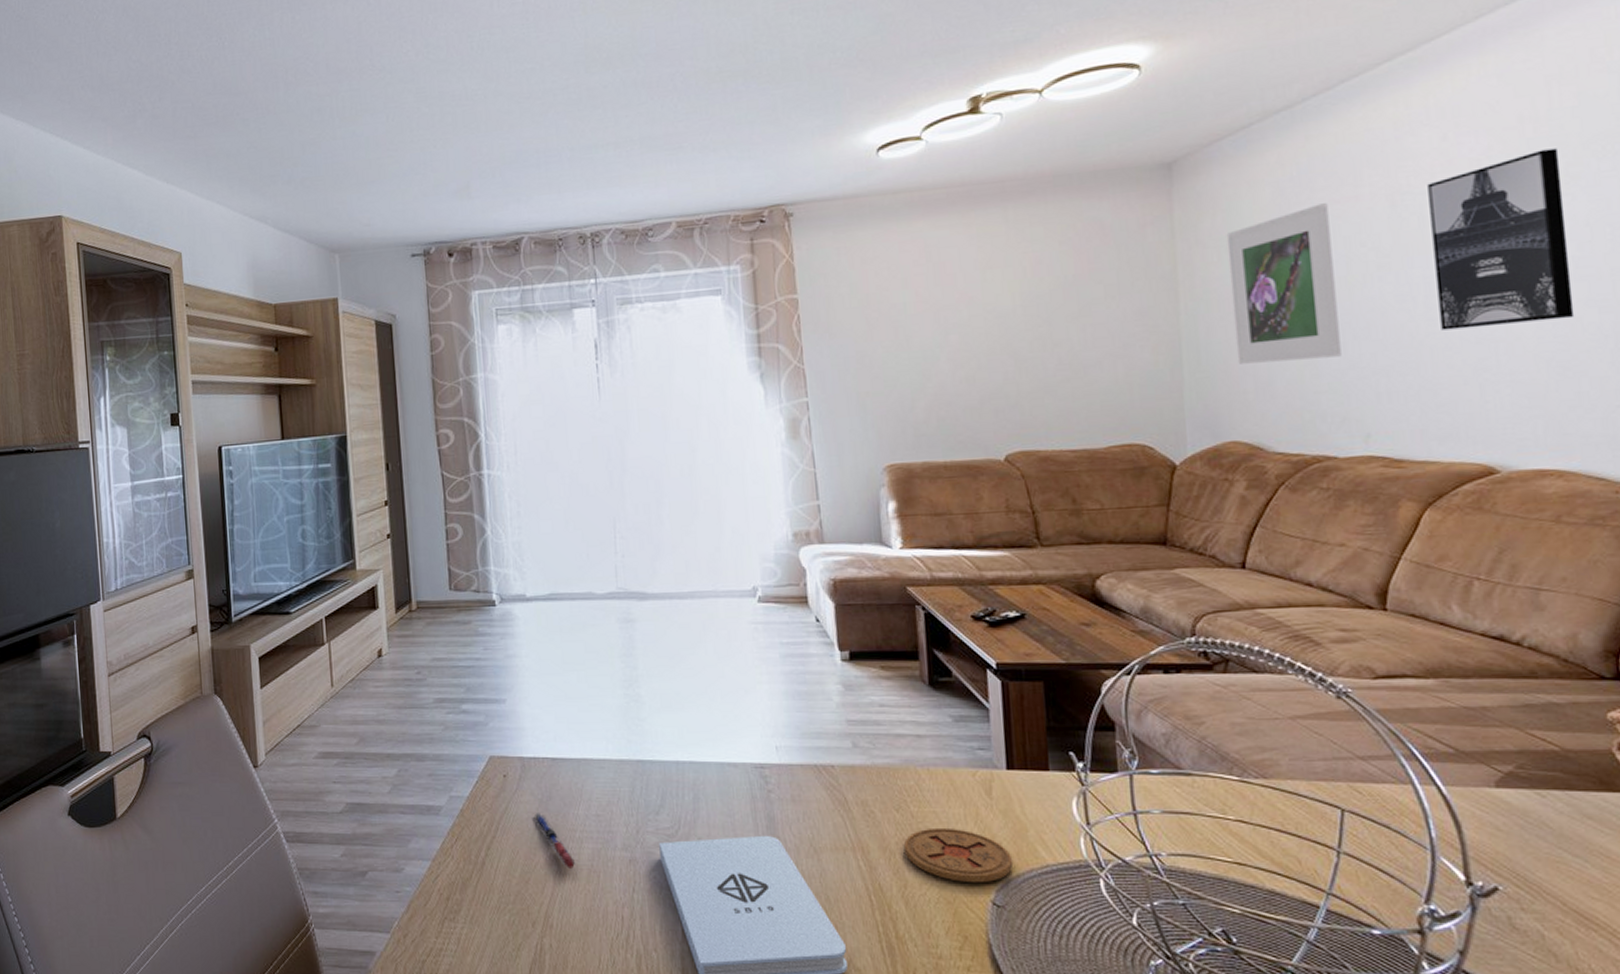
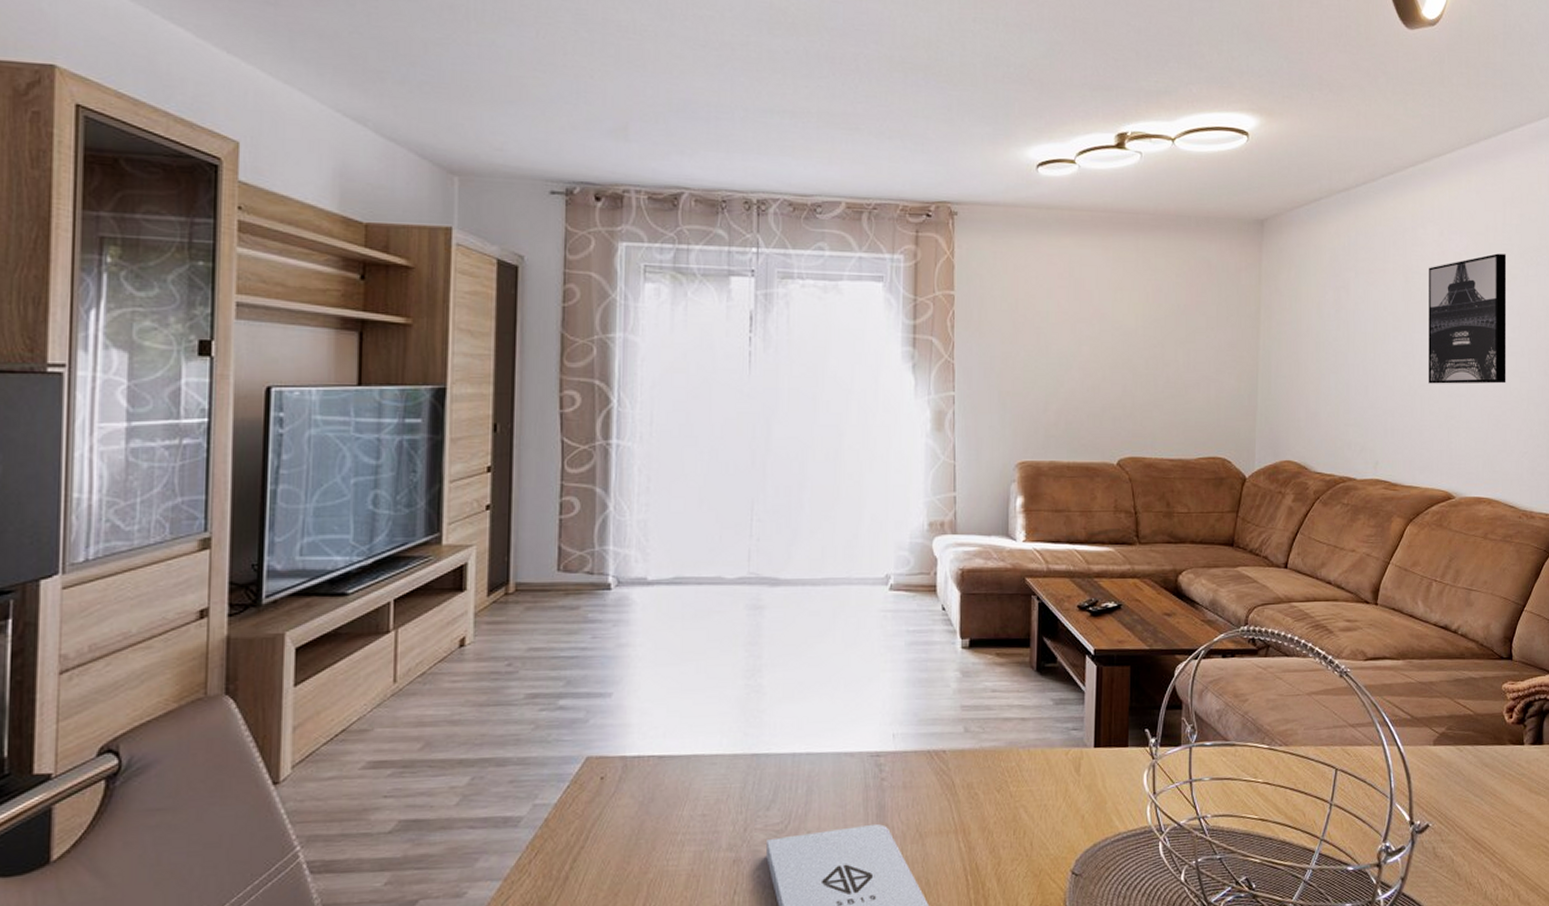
pen: present [533,813,576,868] -> none [631,817,675,875]
coaster: present [903,827,1014,883] -> none [1000,804,1092,856]
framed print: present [1226,203,1342,364] -> none [1296,272,1366,397]

